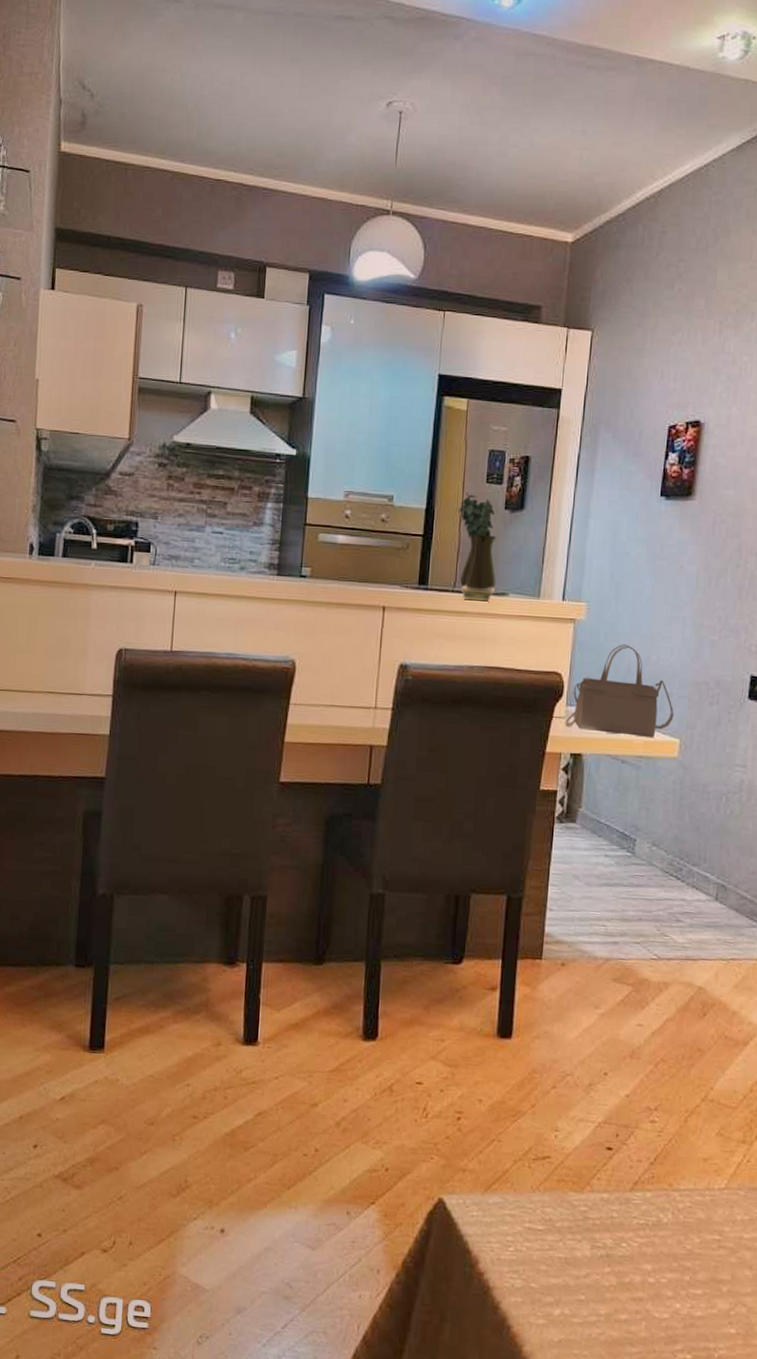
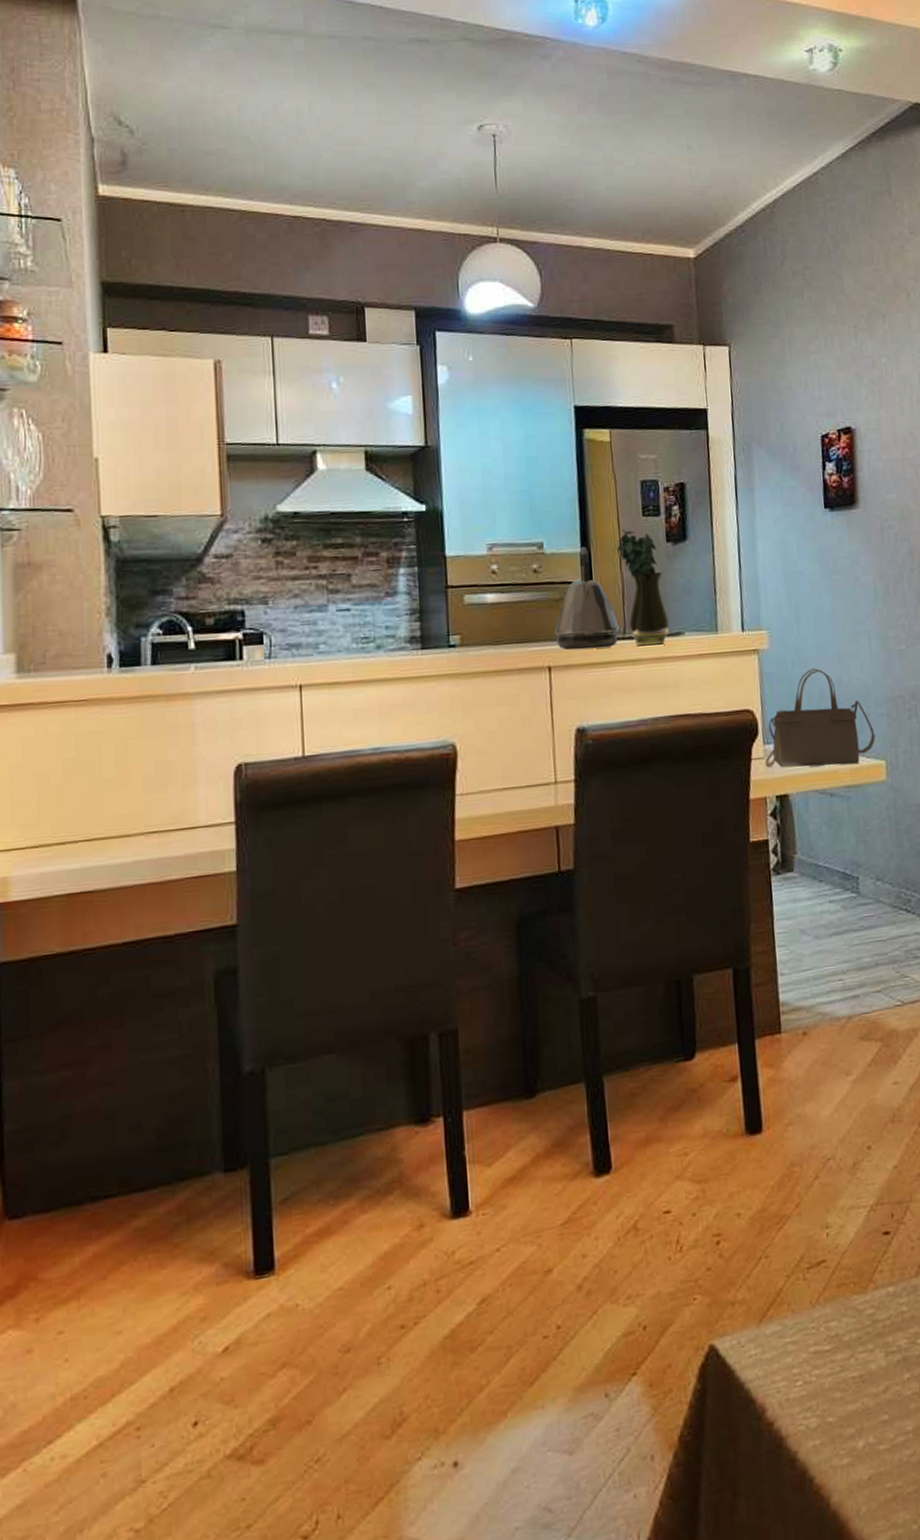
kettle: none [392,504,451,597] -> present [554,547,619,650]

